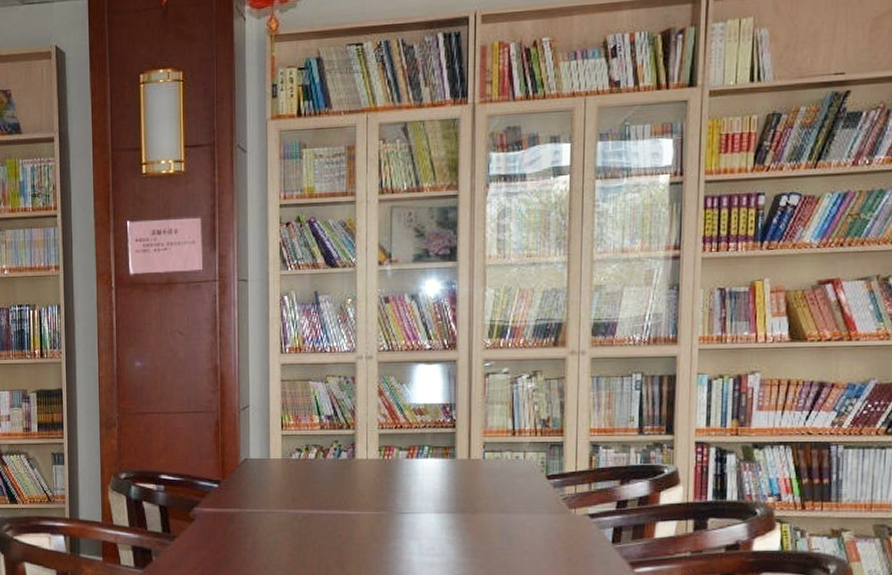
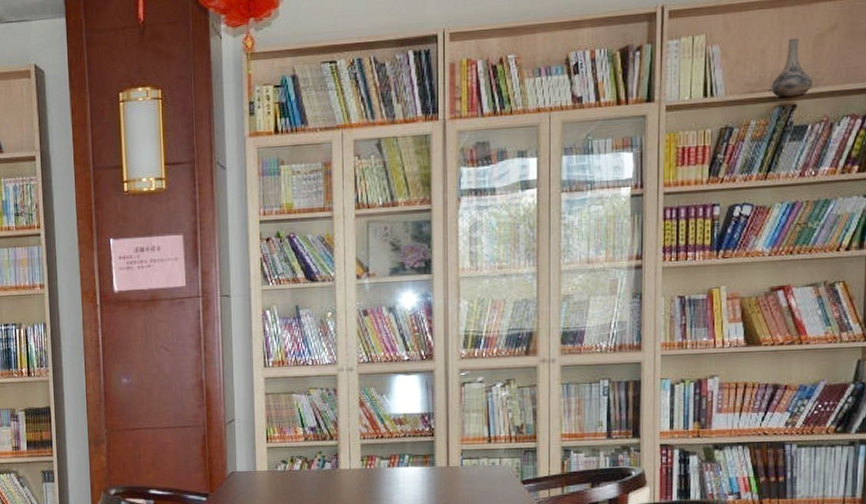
decorative vase: none [823,21,870,85] -> present [771,38,814,100]

